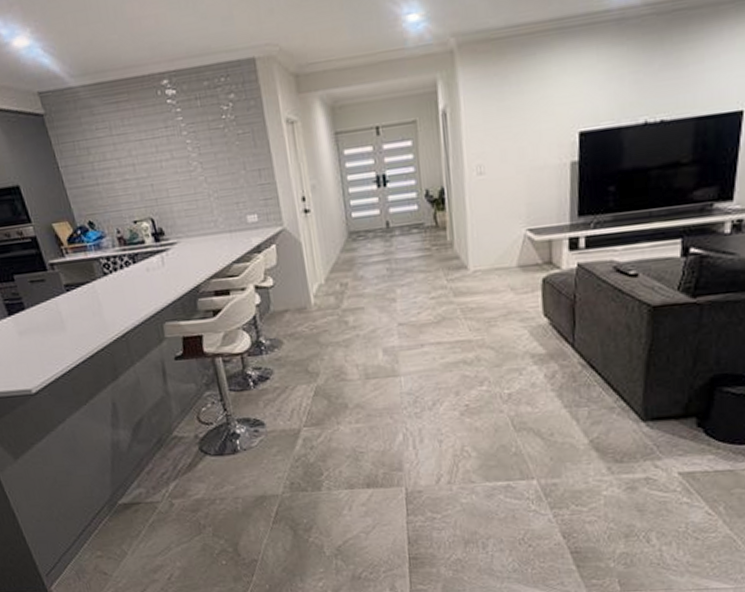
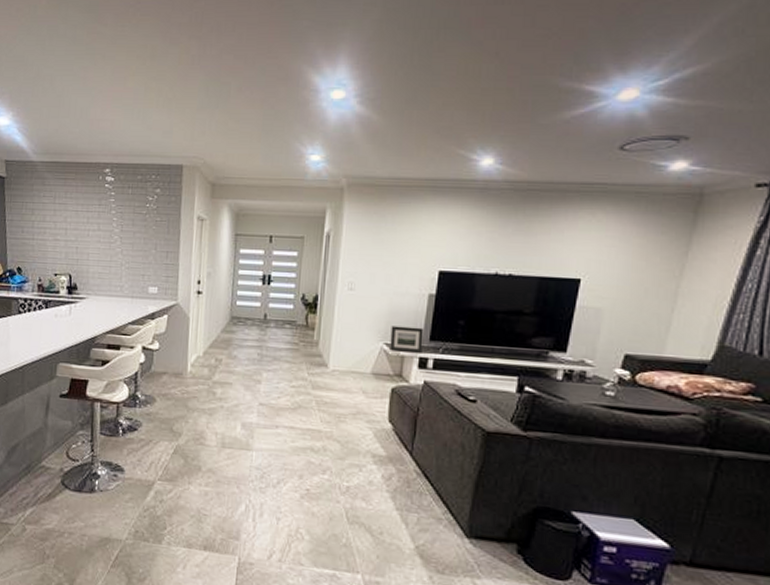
picture frame: none [532,203,572,237] -> present [390,325,424,353]

